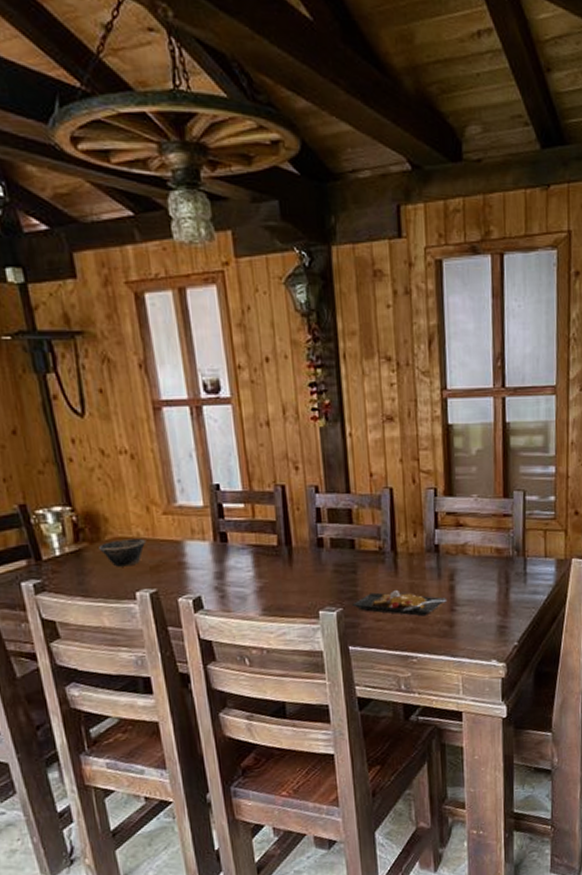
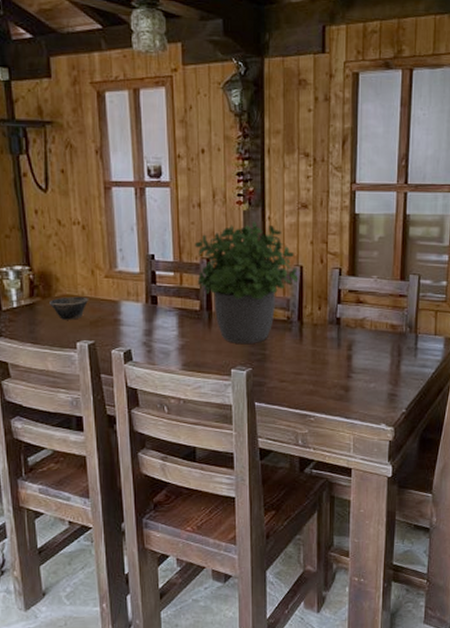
potted plant: none [265,439,389,581] -> present [194,221,299,343]
plate: present [352,589,448,617] -> none [260,355,345,381]

